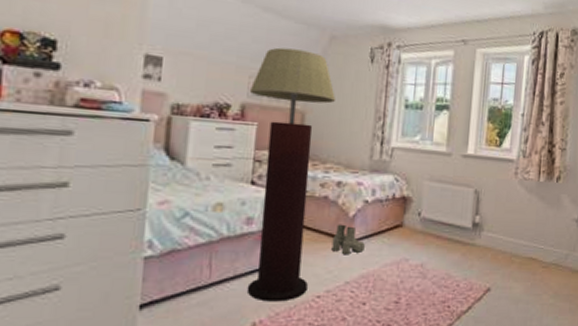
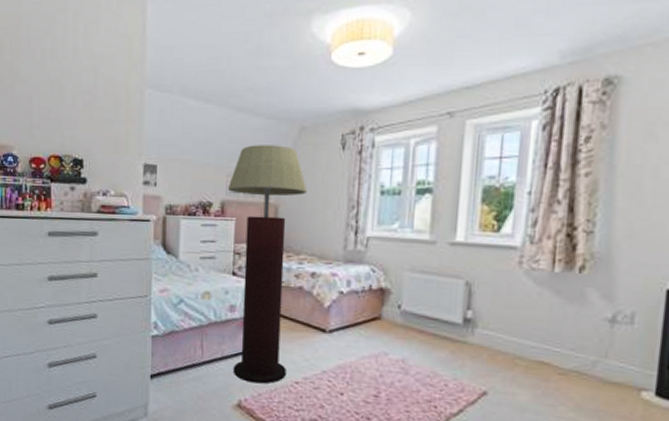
boots: present [331,224,365,255] -> none [308,314,341,345]

